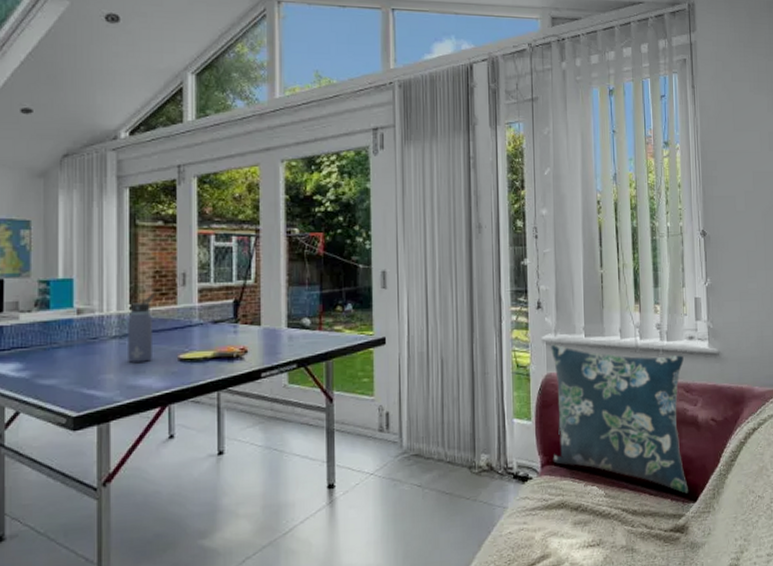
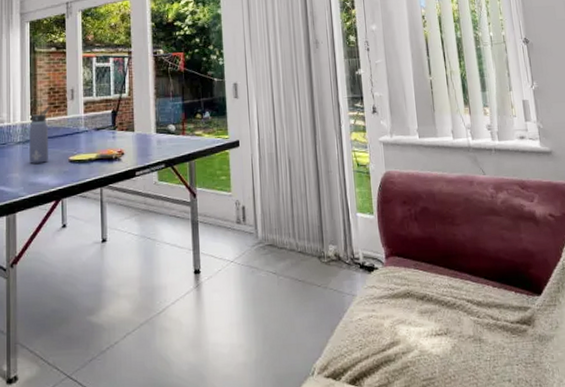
pillow: present [551,344,688,494] -> none [388,145,532,287]

